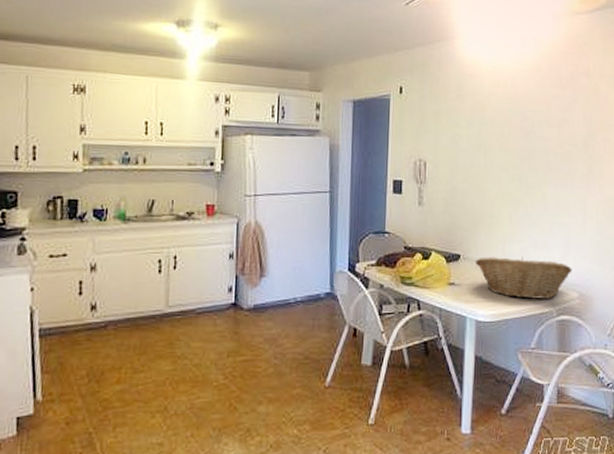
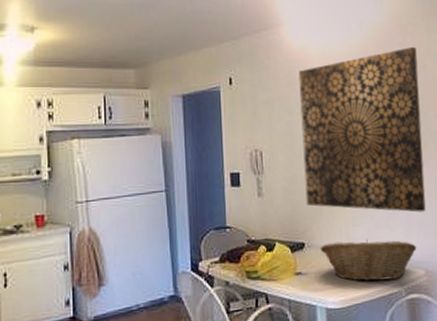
wall art: none [465,68,590,235] -> present [298,46,426,213]

